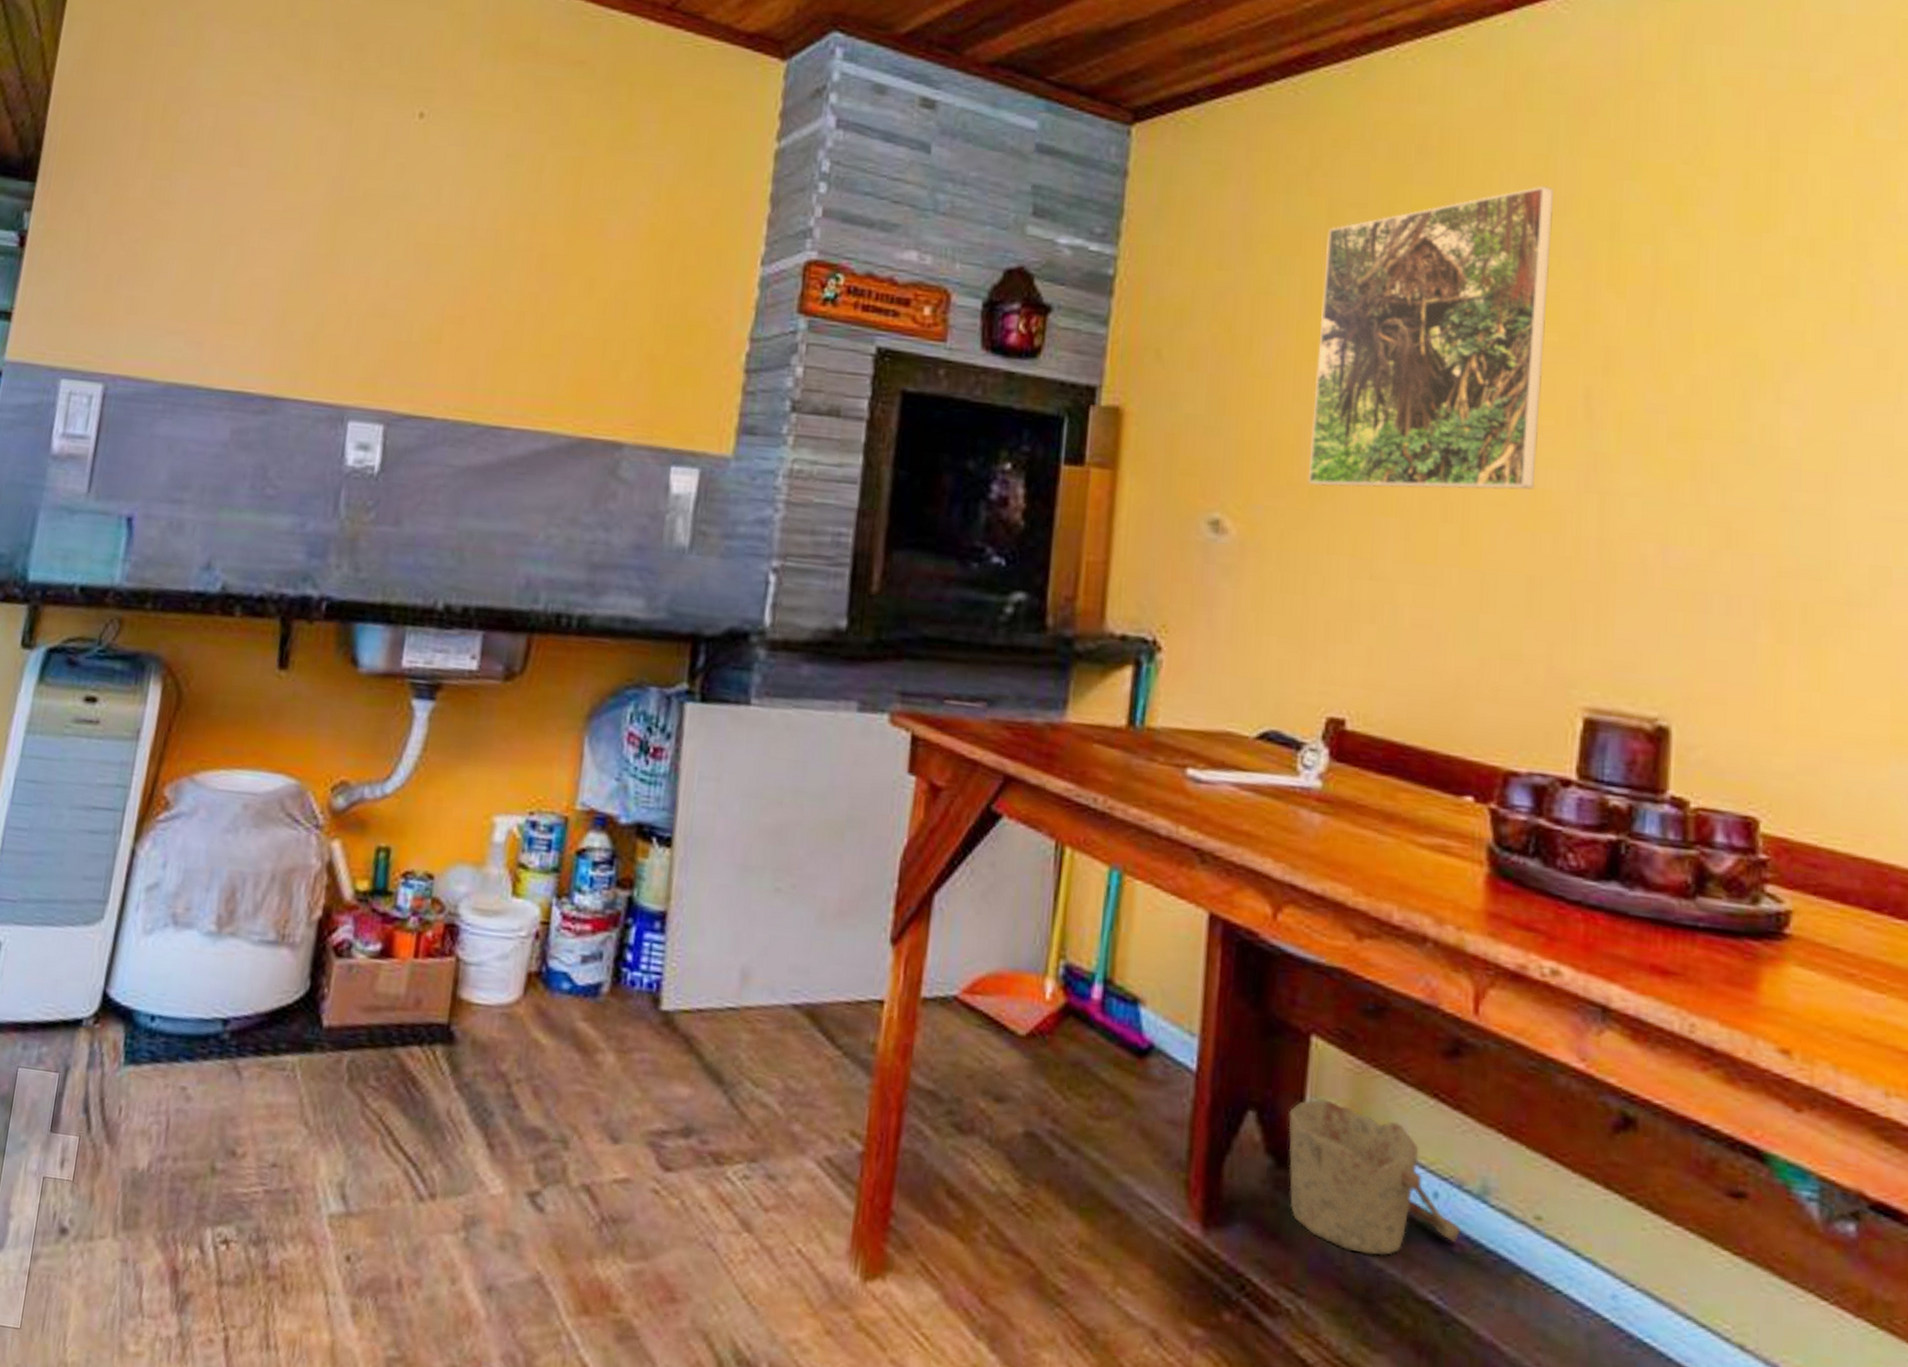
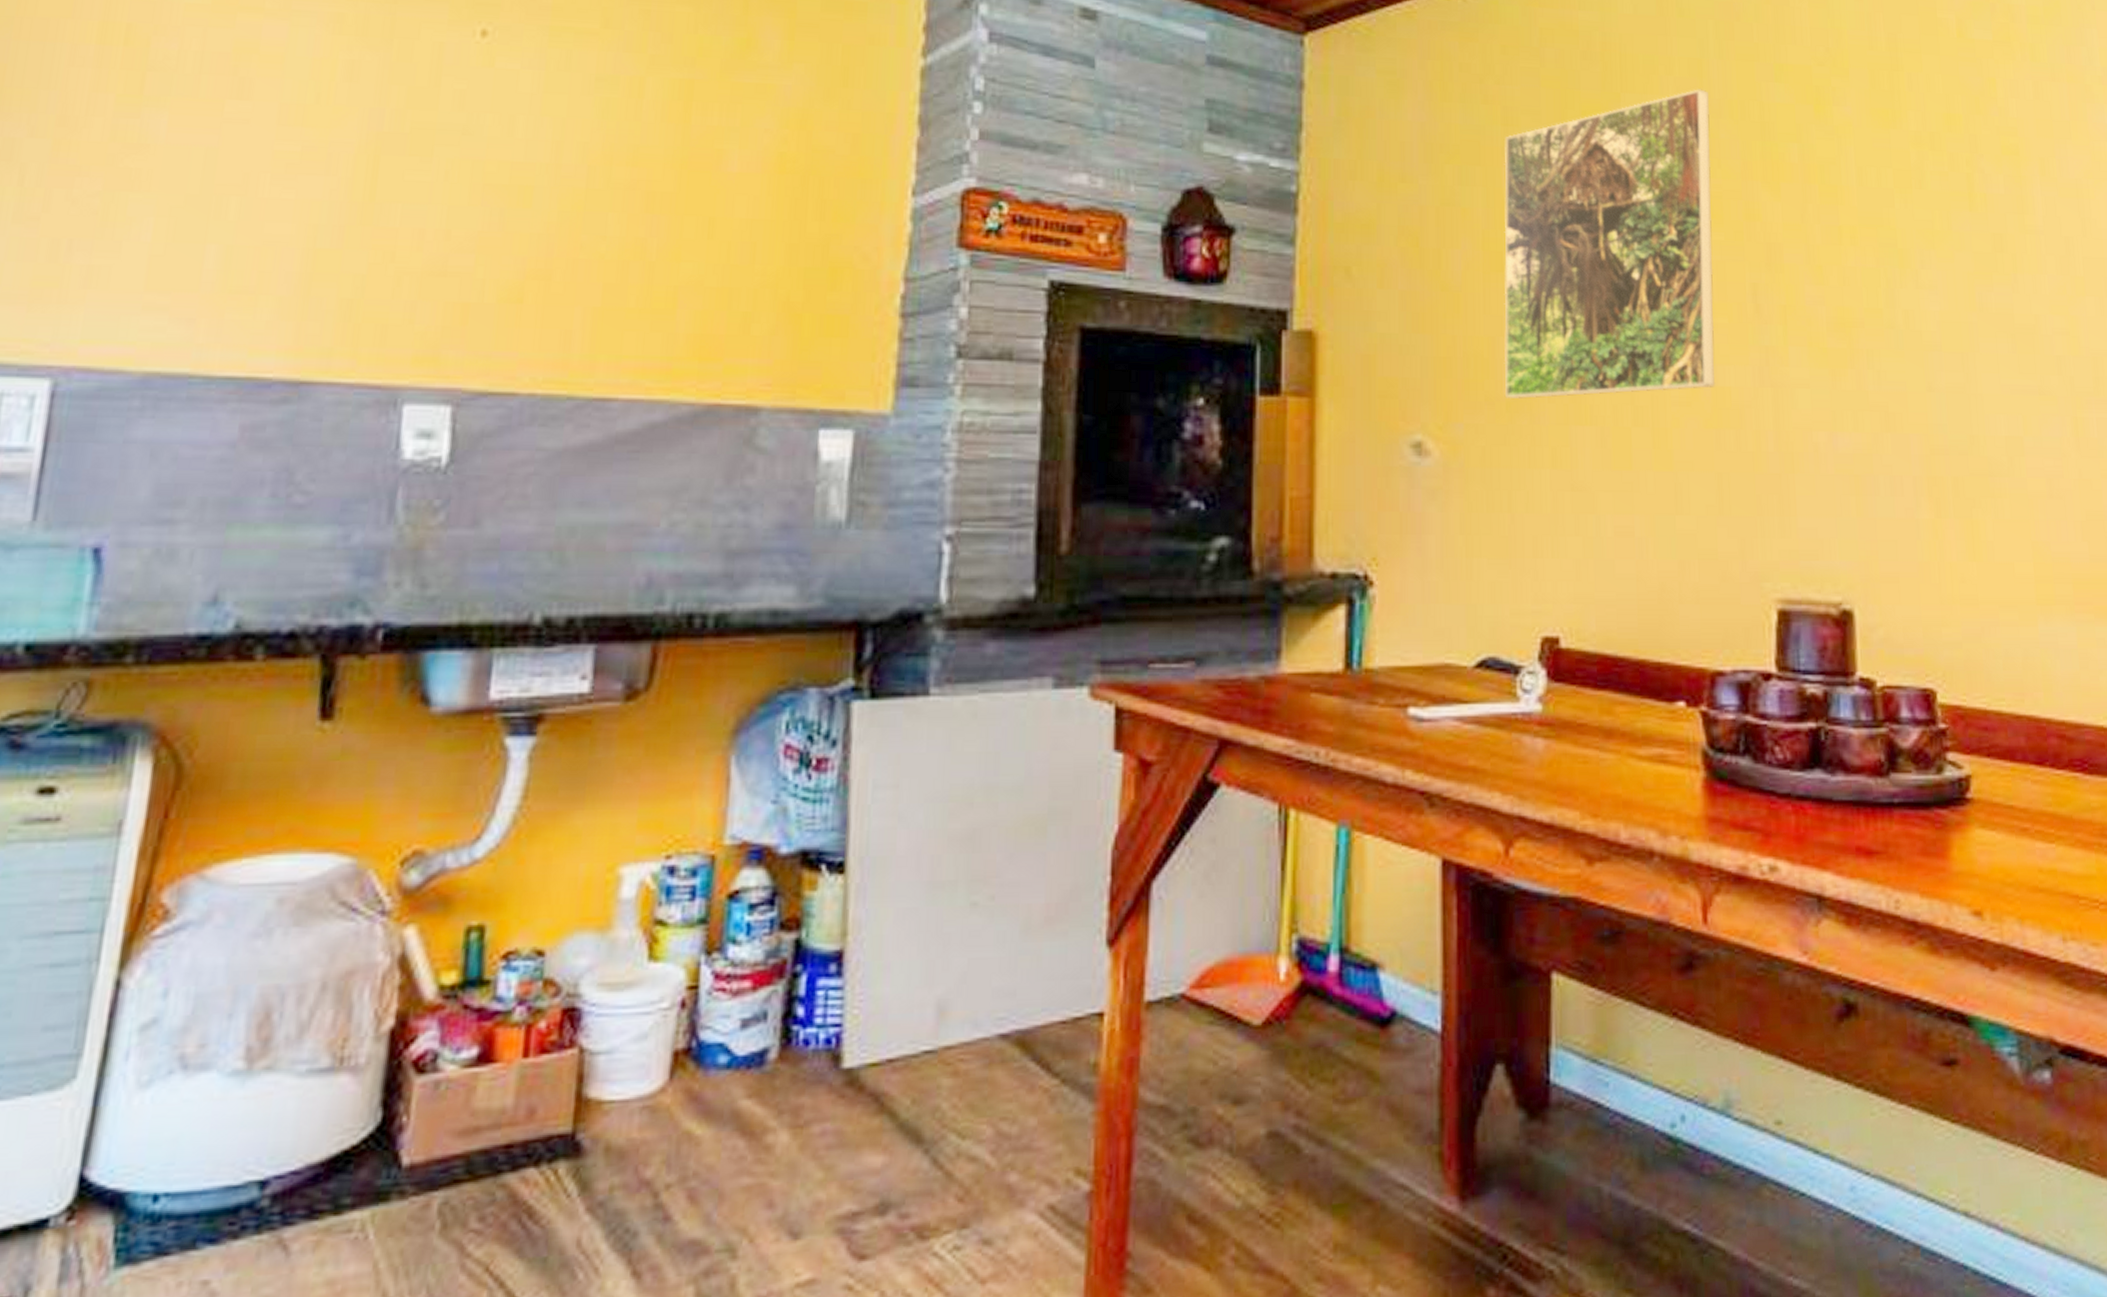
bucket: present [1288,1099,1461,1256] -> none [1536,1038,1709,1195]

